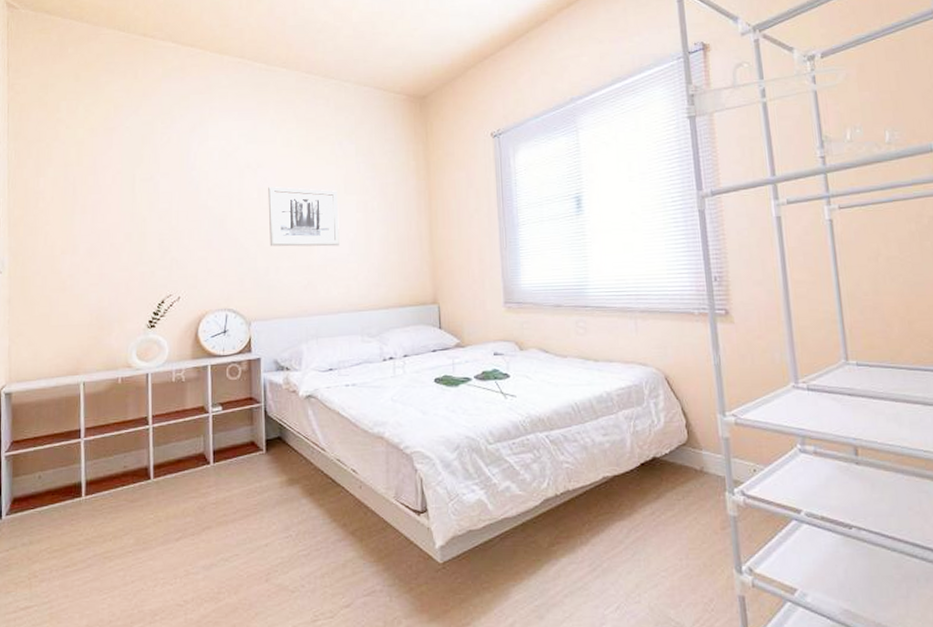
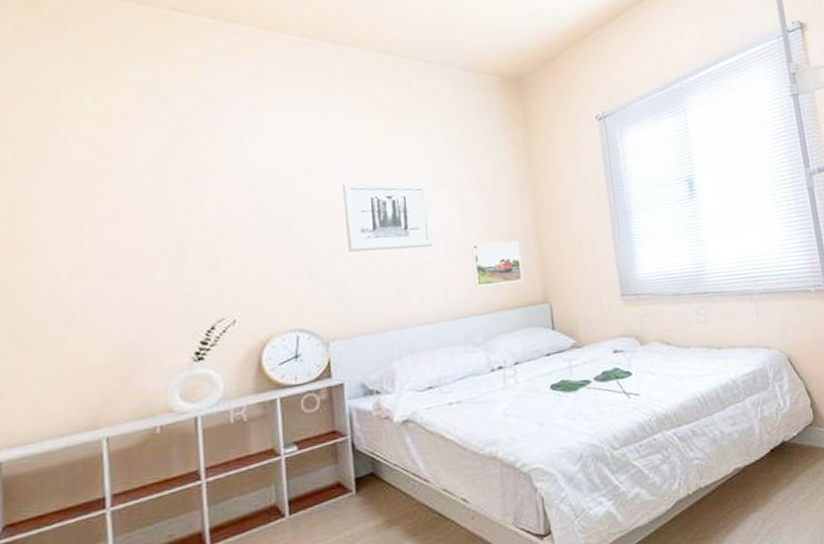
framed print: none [372,245,416,284] -> present [471,241,524,287]

